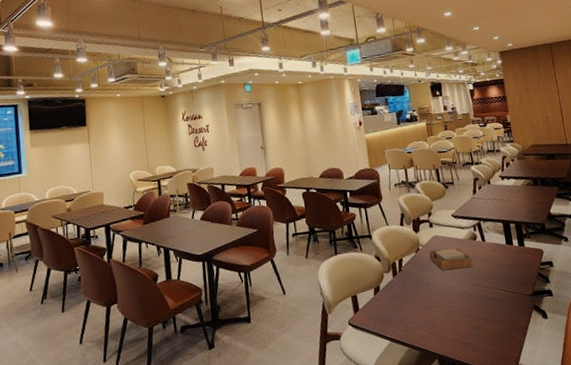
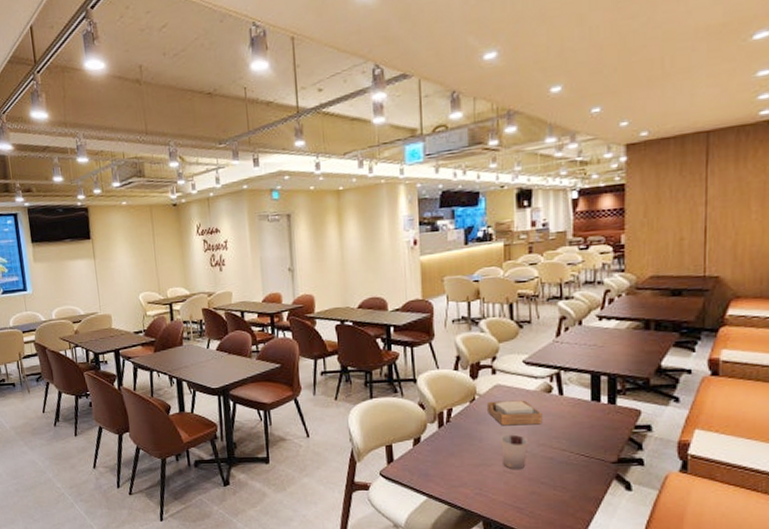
cup: none [443,277,465,309] -> present [501,434,529,470]

